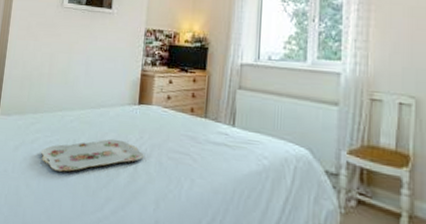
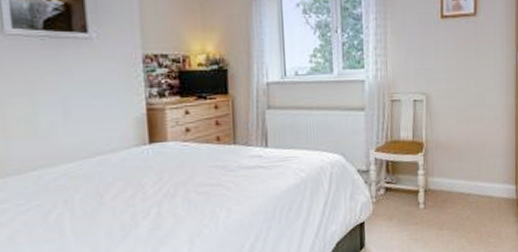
serving tray: present [40,138,144,172] -> none [14,187,167,242]

